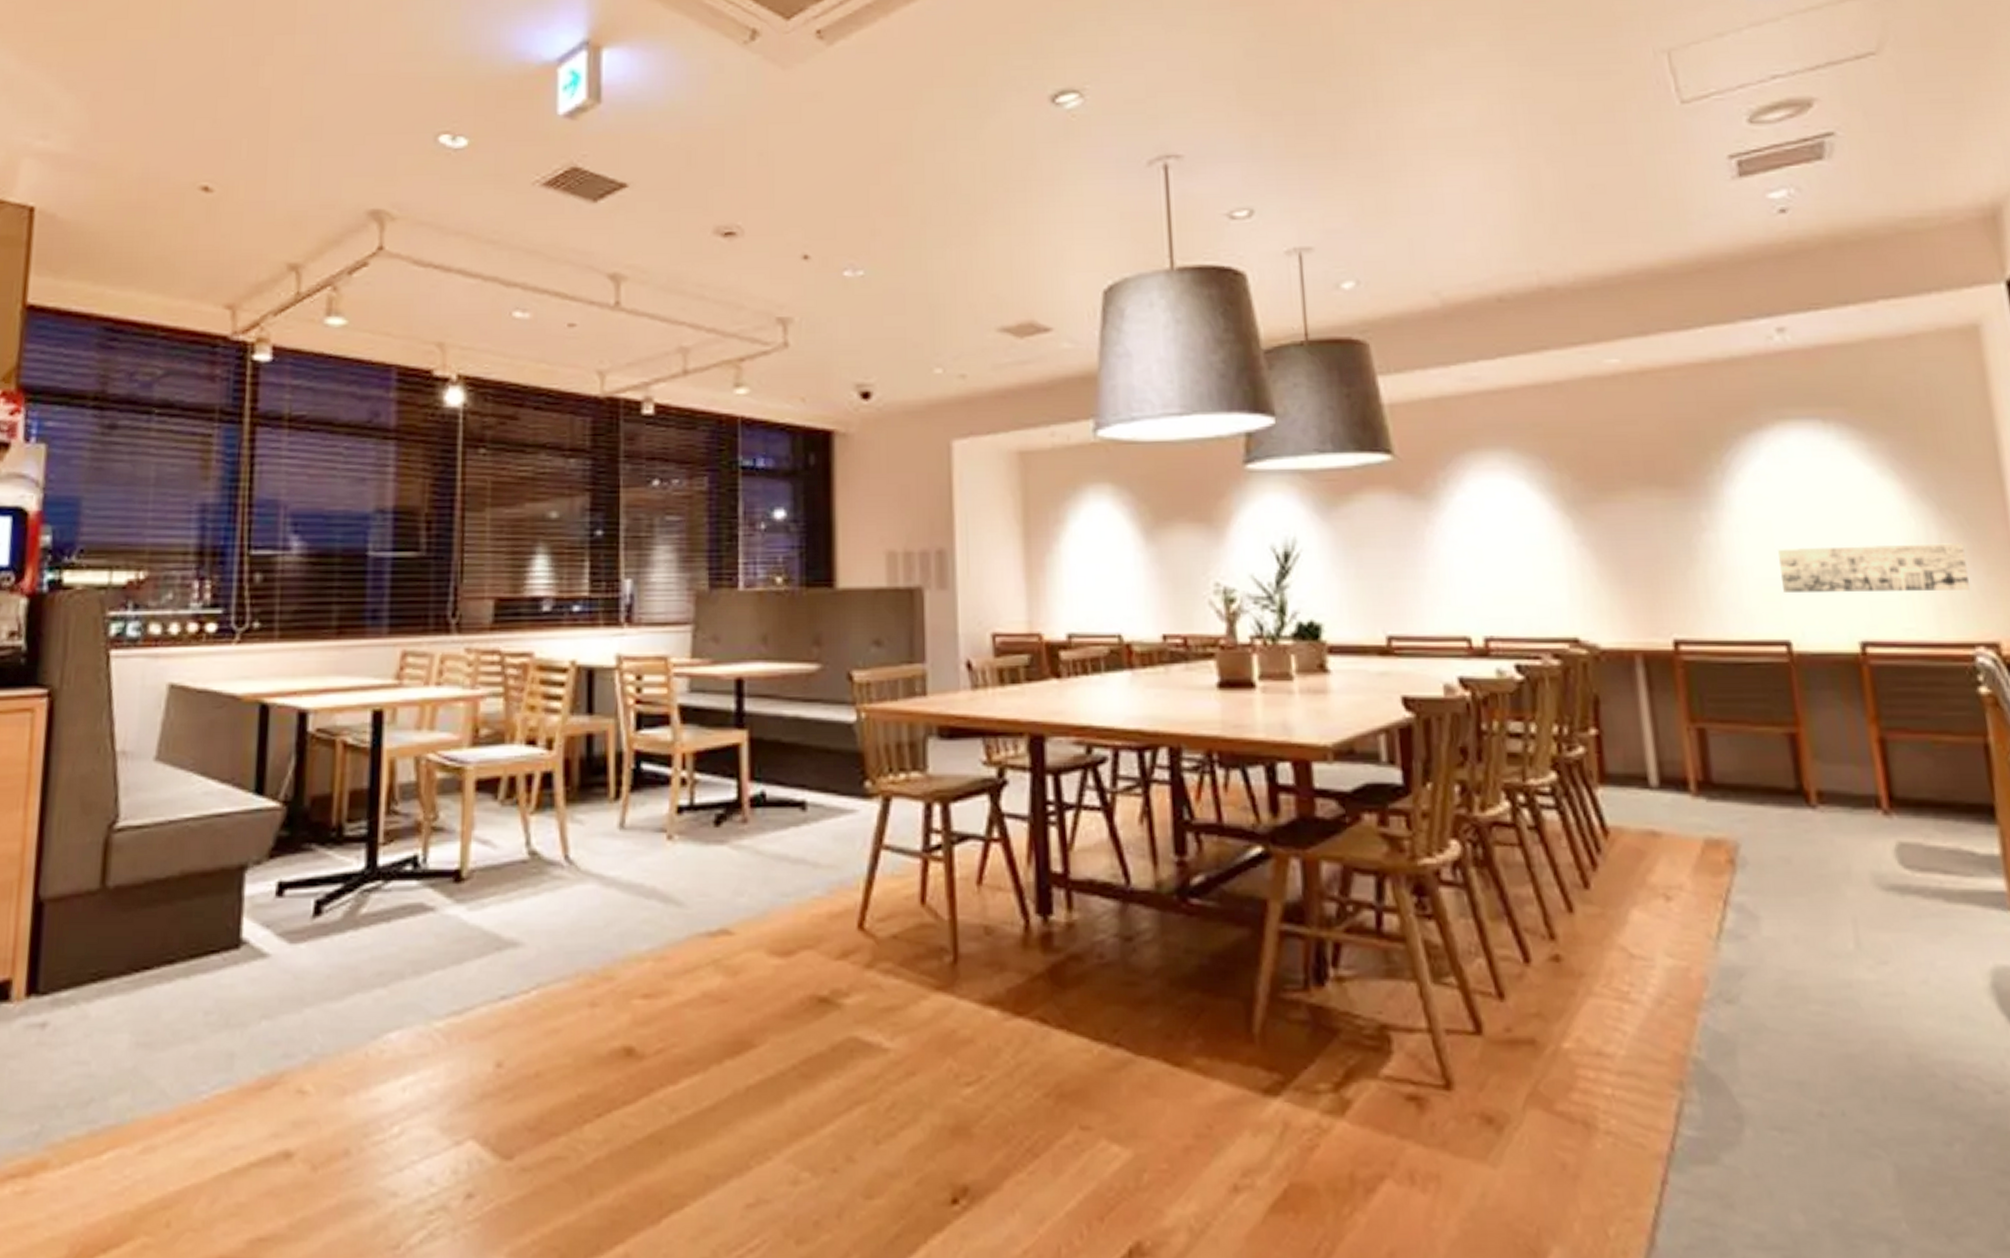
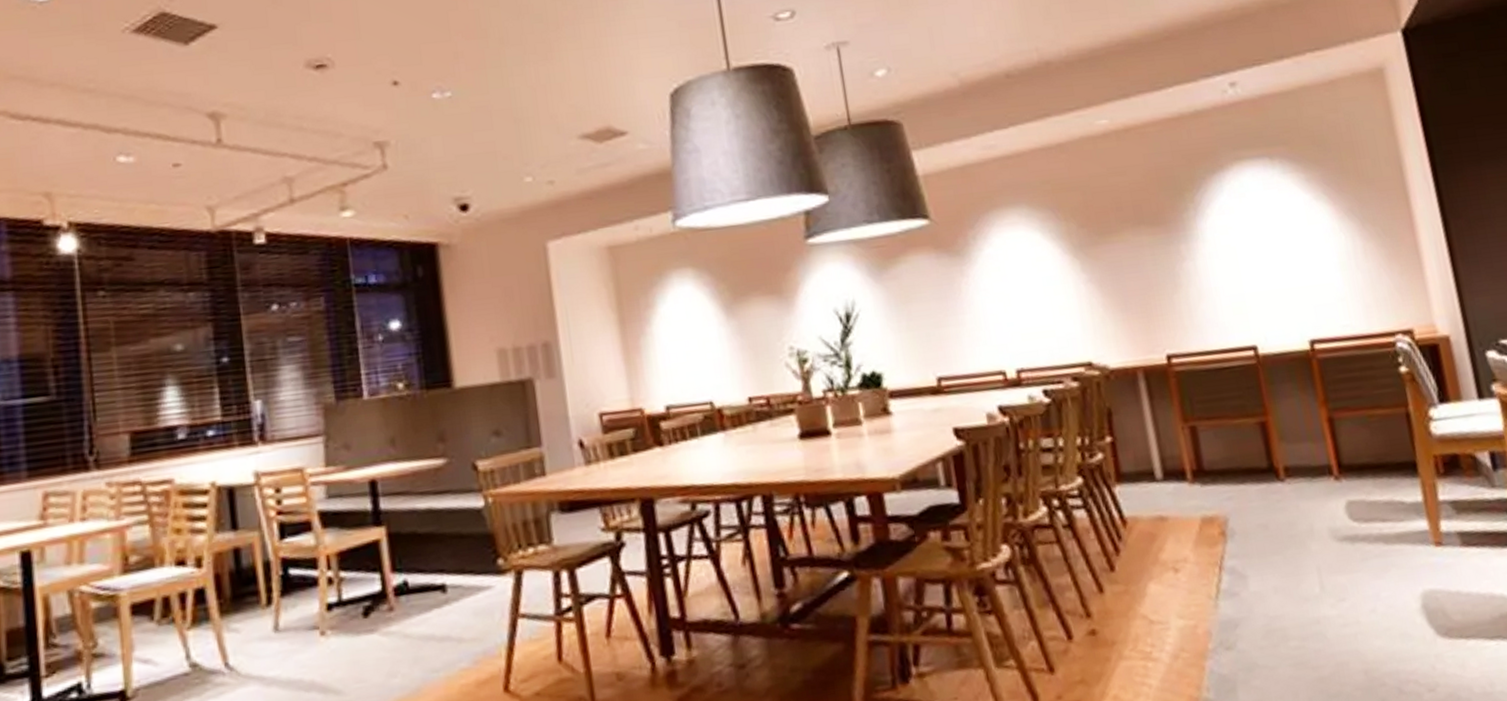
wall art: present [1777,542,1970,592] -> none [1241,250,1388,306]

